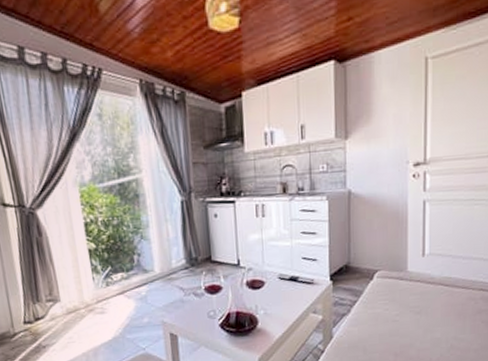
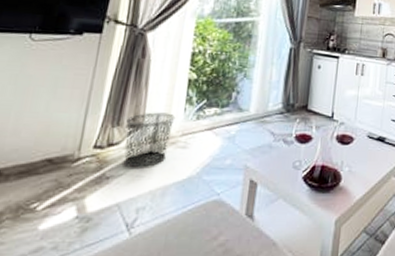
waste bin: none [44,284,88,337] -> present [123,112,176,168]

